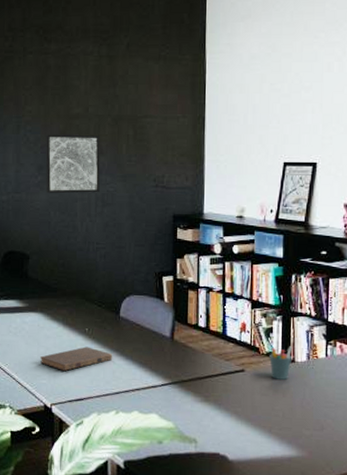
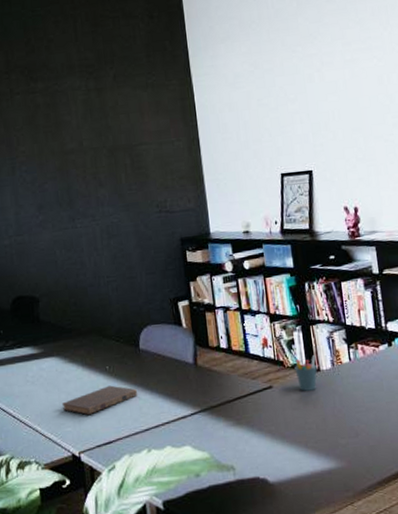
wall art: present [45,134,100,194] -> none [42,168,103,233]

